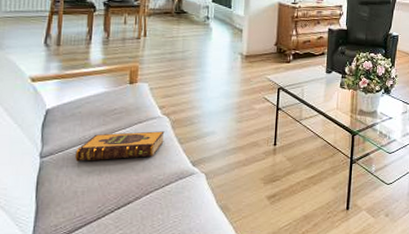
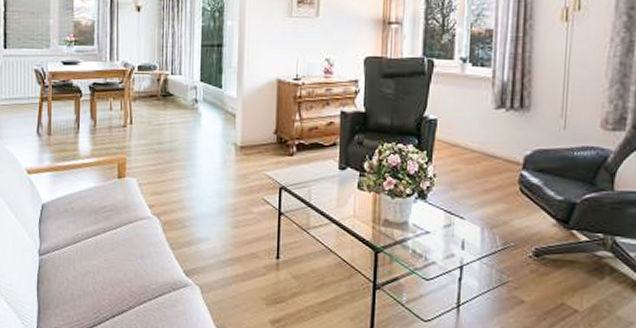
hardback book: present [75,131,165,161] -> none [70,233,156,262]

